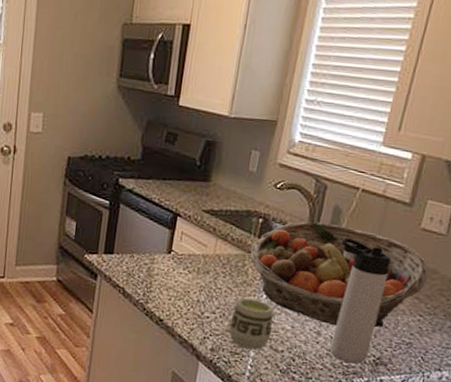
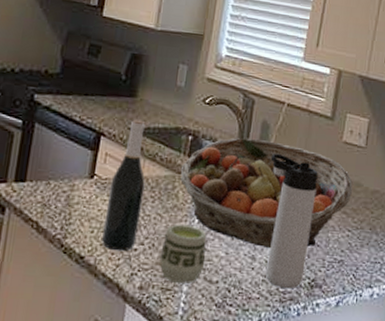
wine bottle: none [178,202,218,318] -> present [102,119,145,252]

